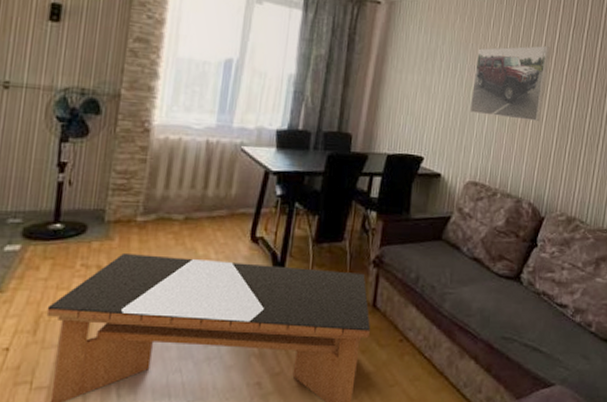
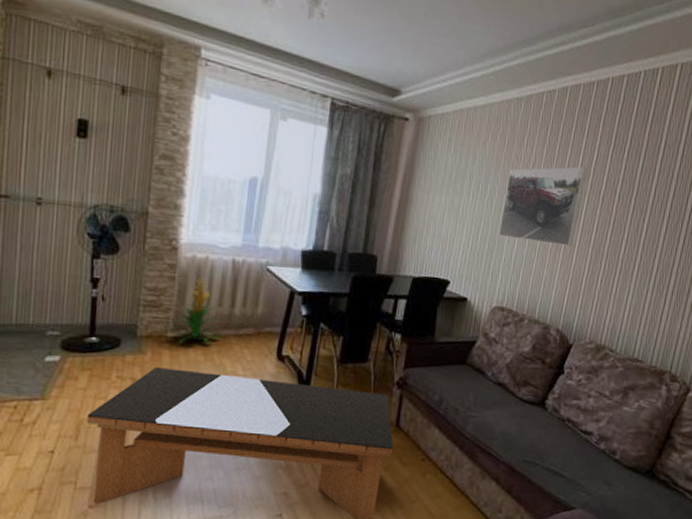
indoor plant: none [143,158,192,227] -> present [173,276,220,344]

